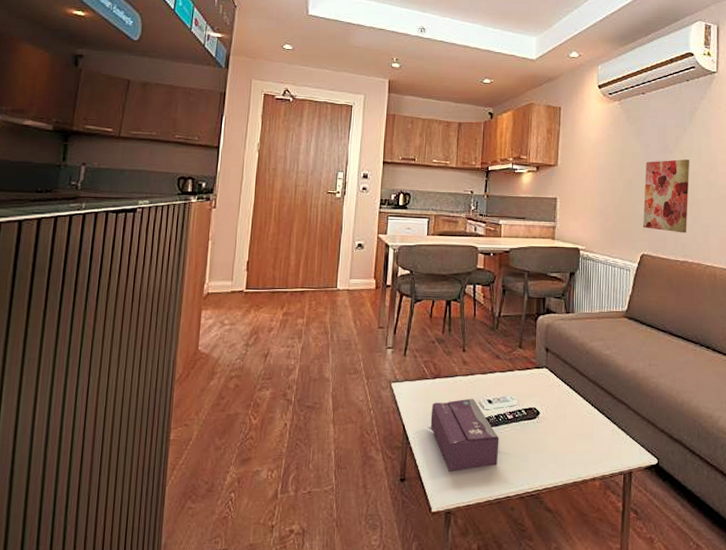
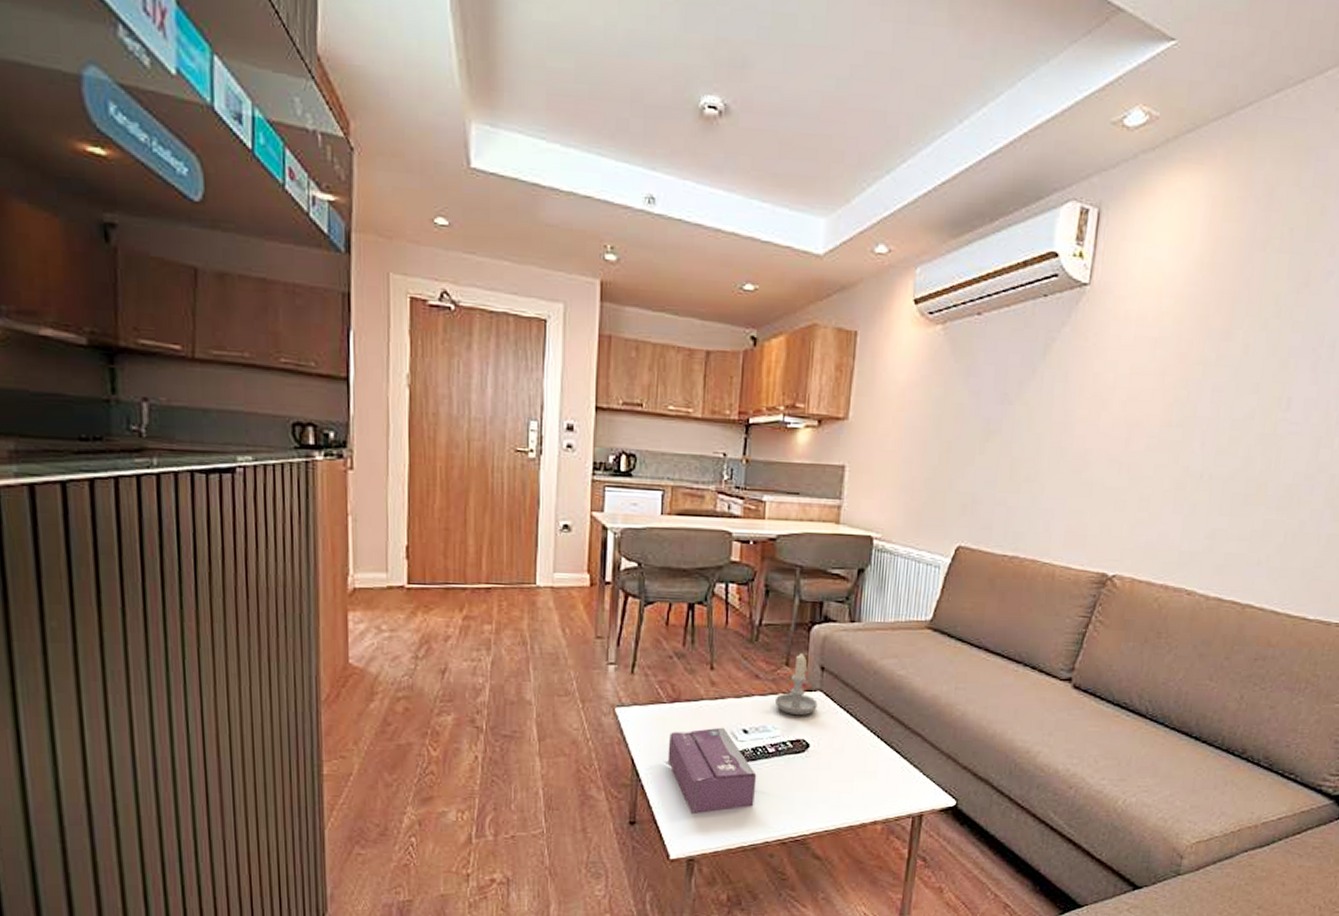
candle: none [512,338,544,388] -> present [776,653,818,716]
wall art: present [642,159,689,233] -> none [961,414,1035,519]

